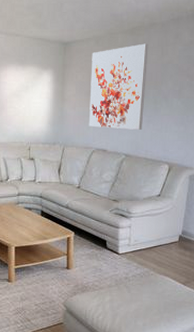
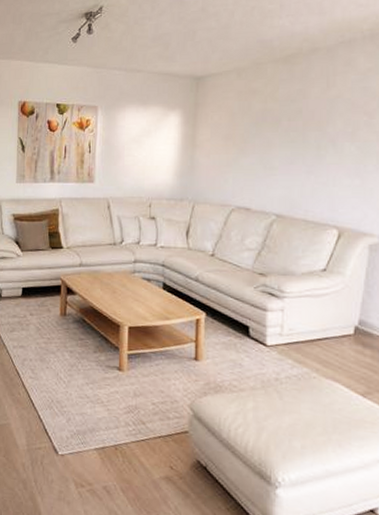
wall art: present [88,43,149,130] -> none [226,74,309,183]

